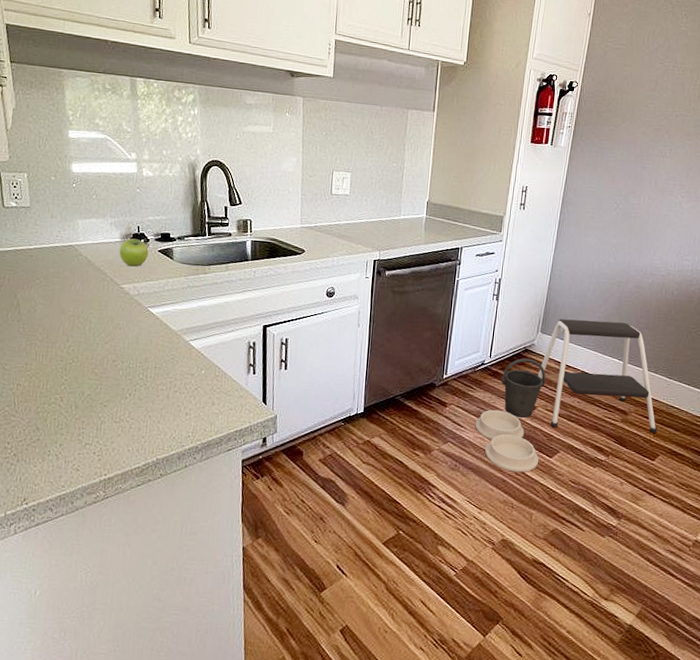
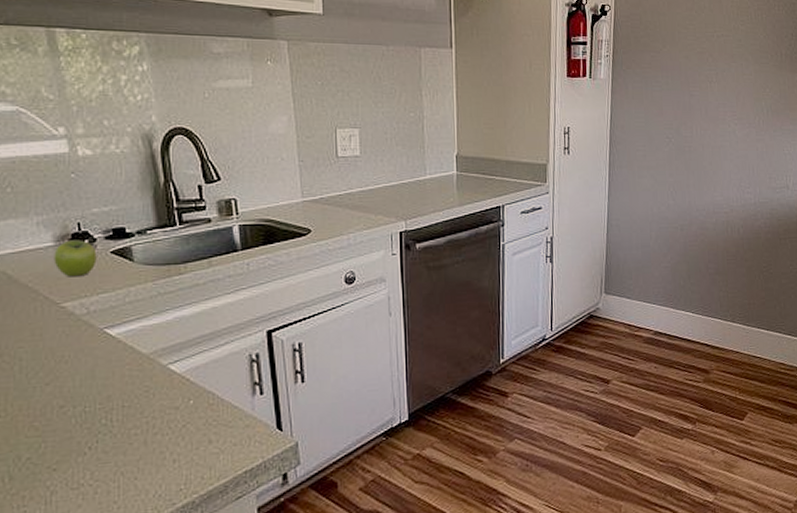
pet bowl: present [475,409,539,473] -> none [543,390,621,461]
bucket: present [501,358,546,418] -> none [567,325,617,396]
step stool: present [537,319,658,433] -> none [607,271,743,402]

